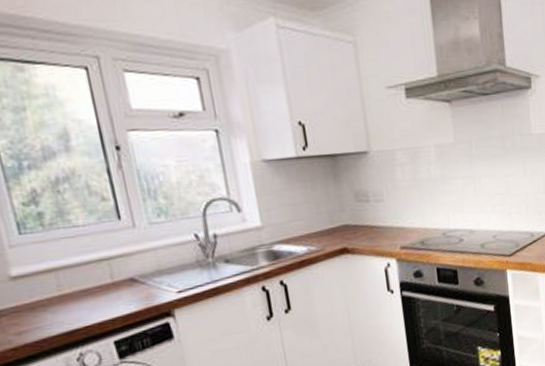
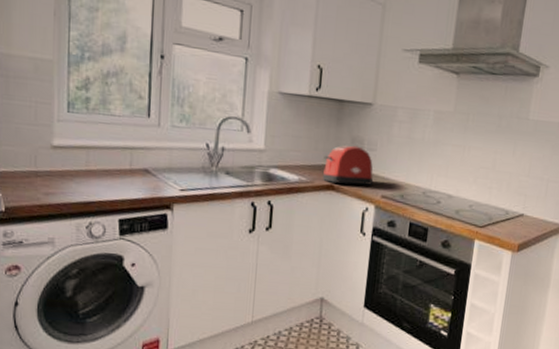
toaster: none [329,200,389,246] -> present [322,145,374,185]

